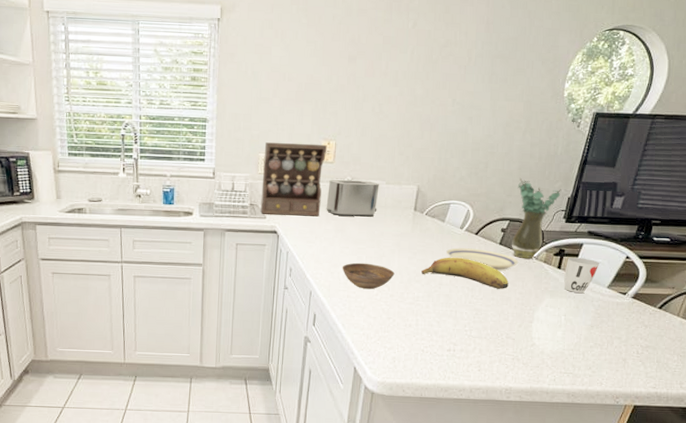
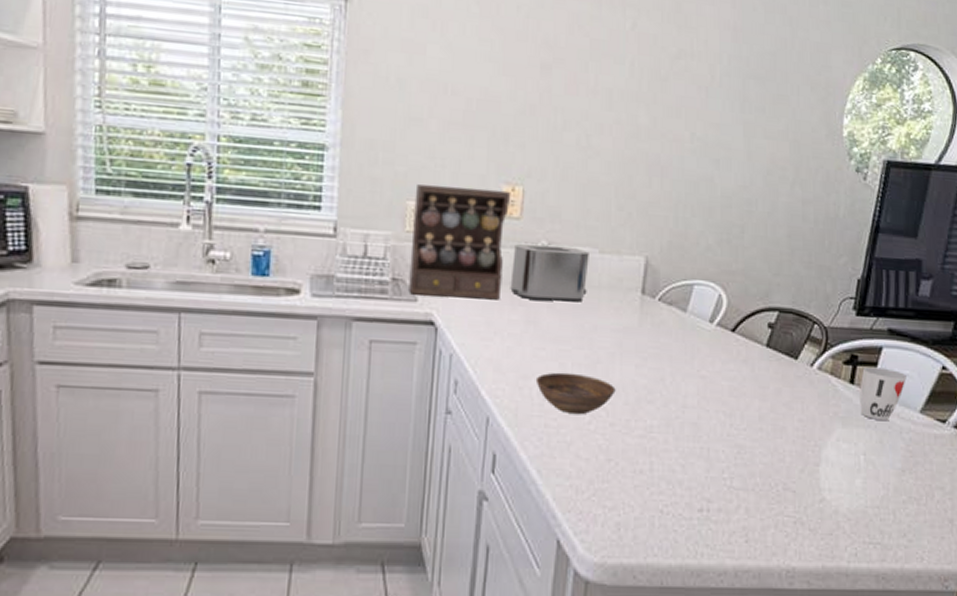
fruit: present [421,257,509,289] -> none [655,365,782,415]
plate: present [446,248,519,270] -> none [691,351,795,385]
vase: present [511,177,561,259] -> none [783,248,848,368]

